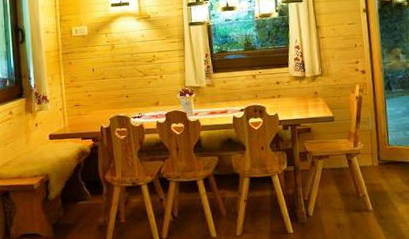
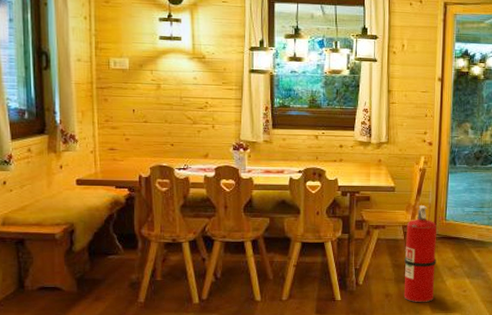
fire extinguisher: none [350,132,387,232] -> present [403,205,437,303]

